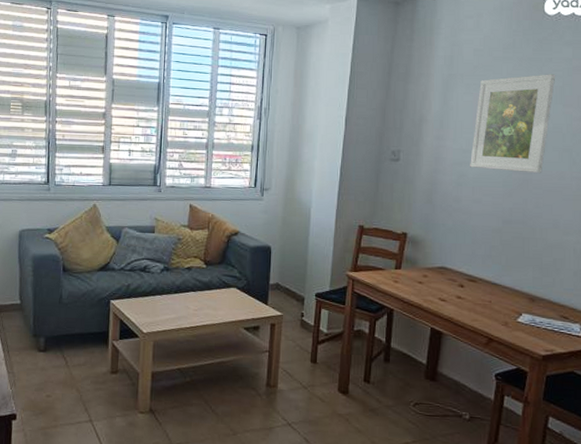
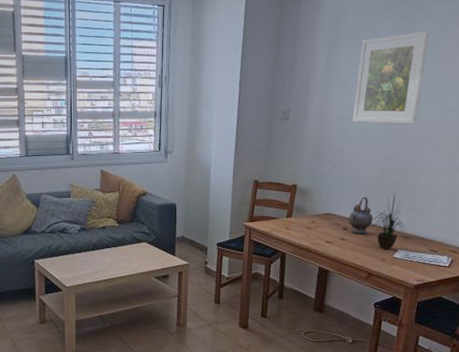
teapot: none [464,251,494,293] -> present [347,197,374,234]
potted plant: none [493,247,532,313] -> present [372,191,407,250]

